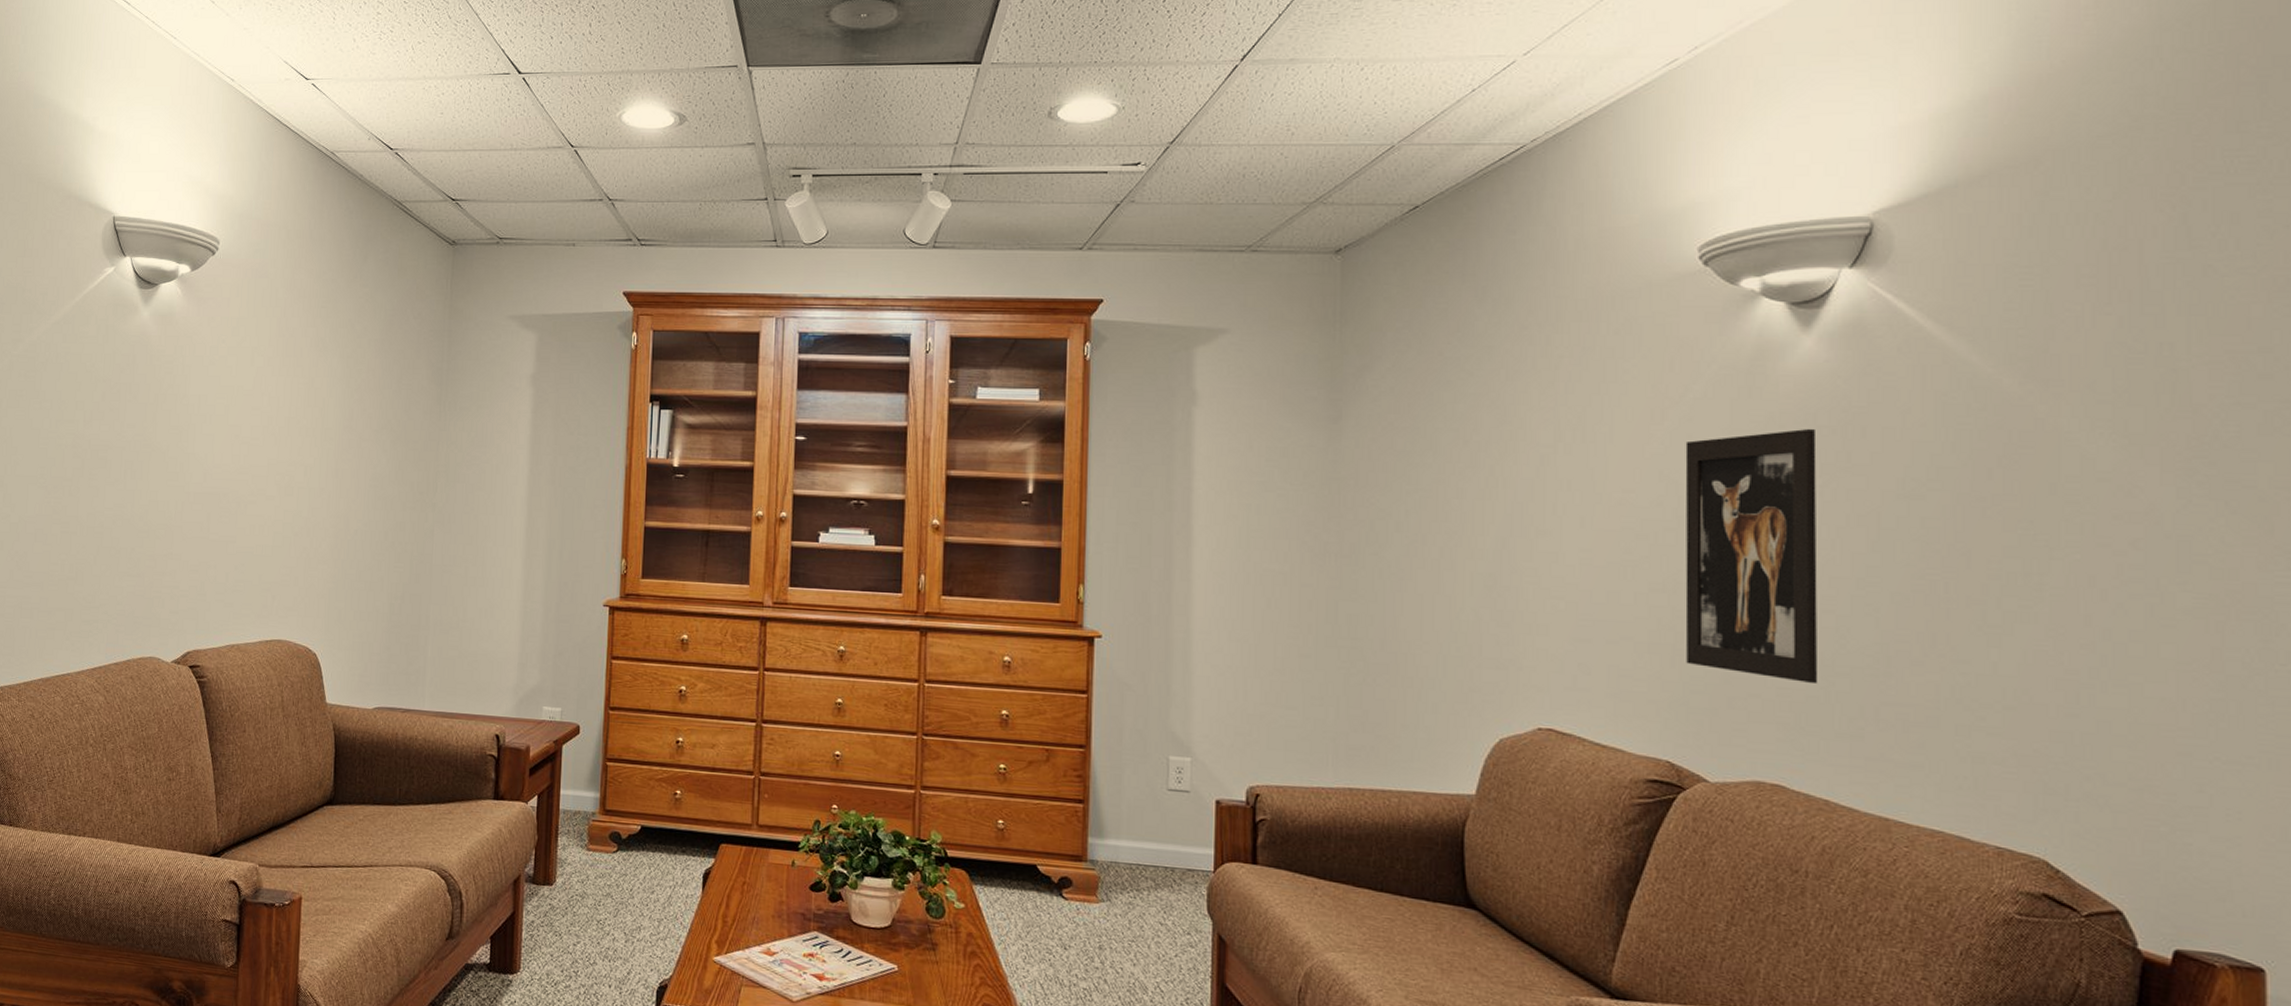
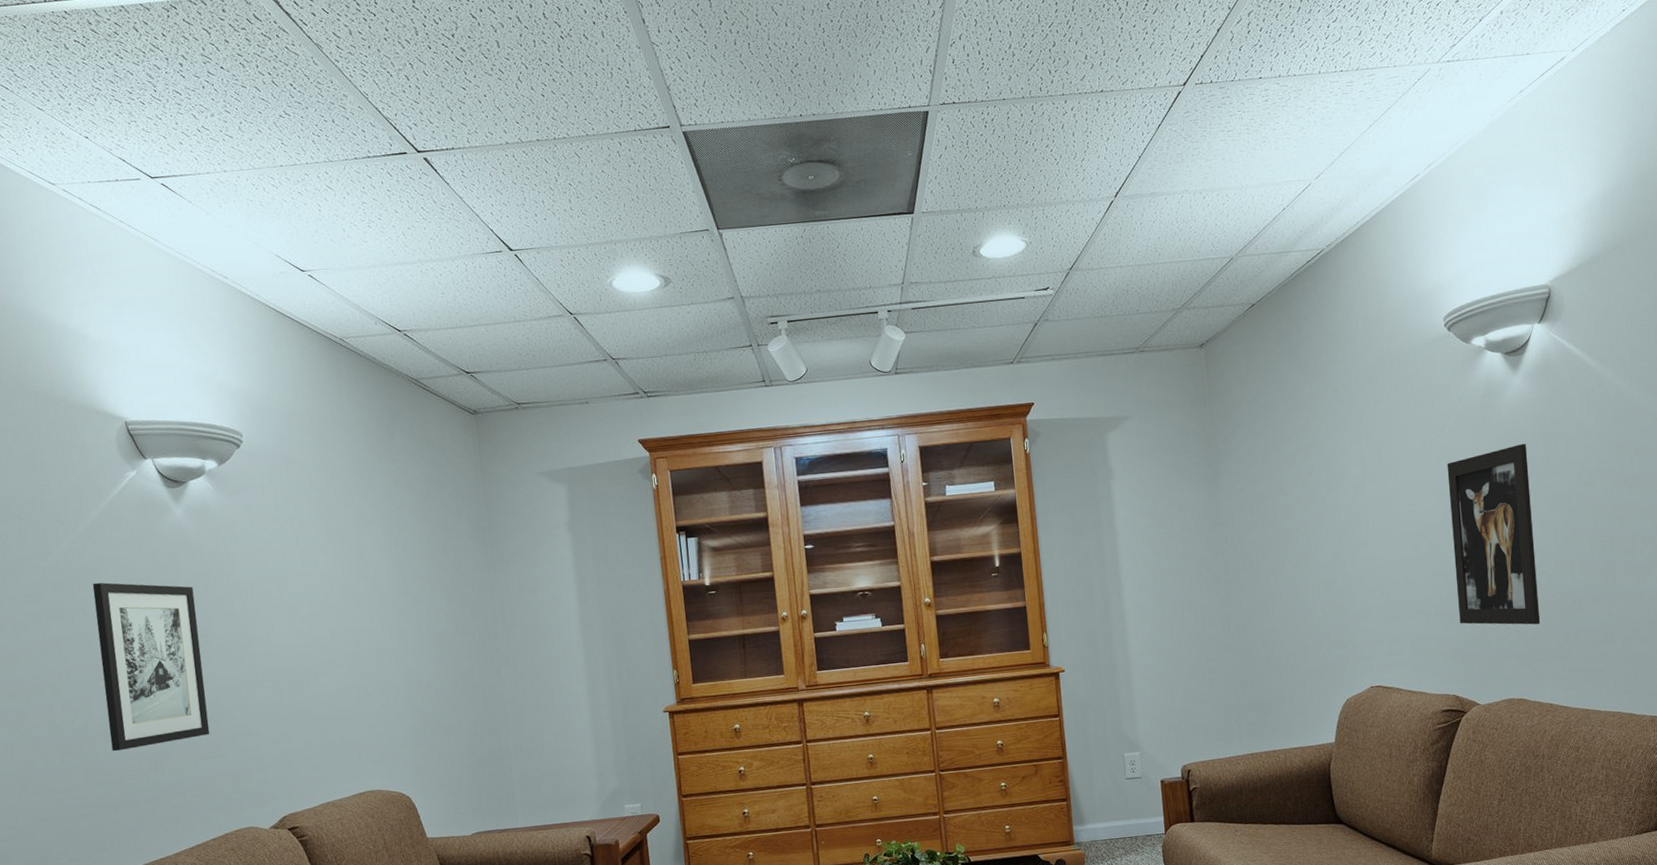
wall art: none [39,376,144,554] -> present [92,582,210,752]

